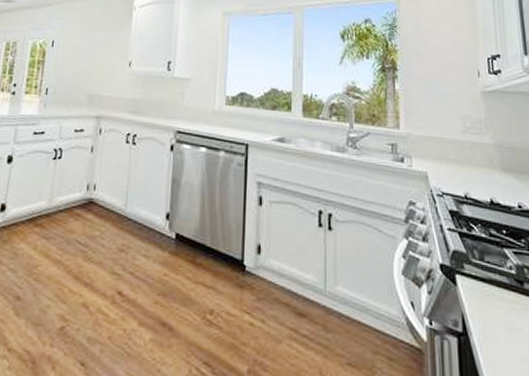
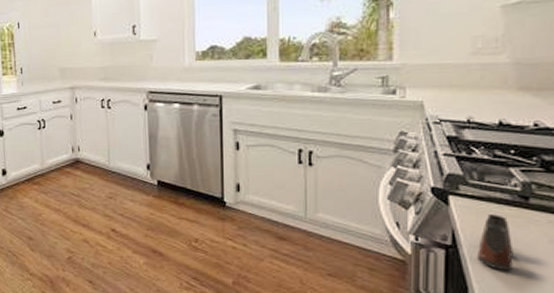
salt shaker: none [486,298,519,366] -> present [477,214,514,271]

